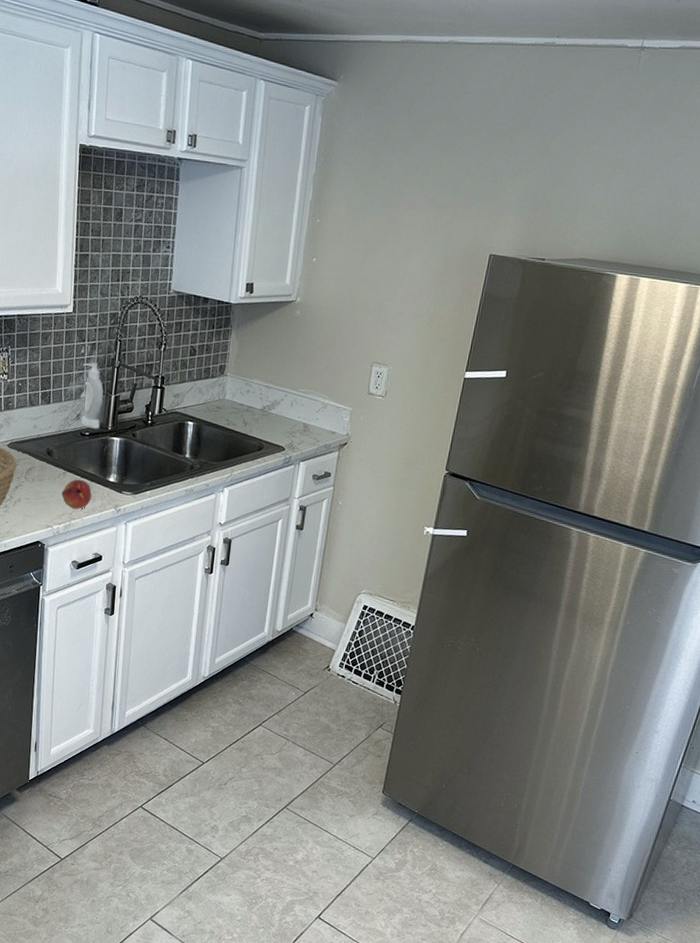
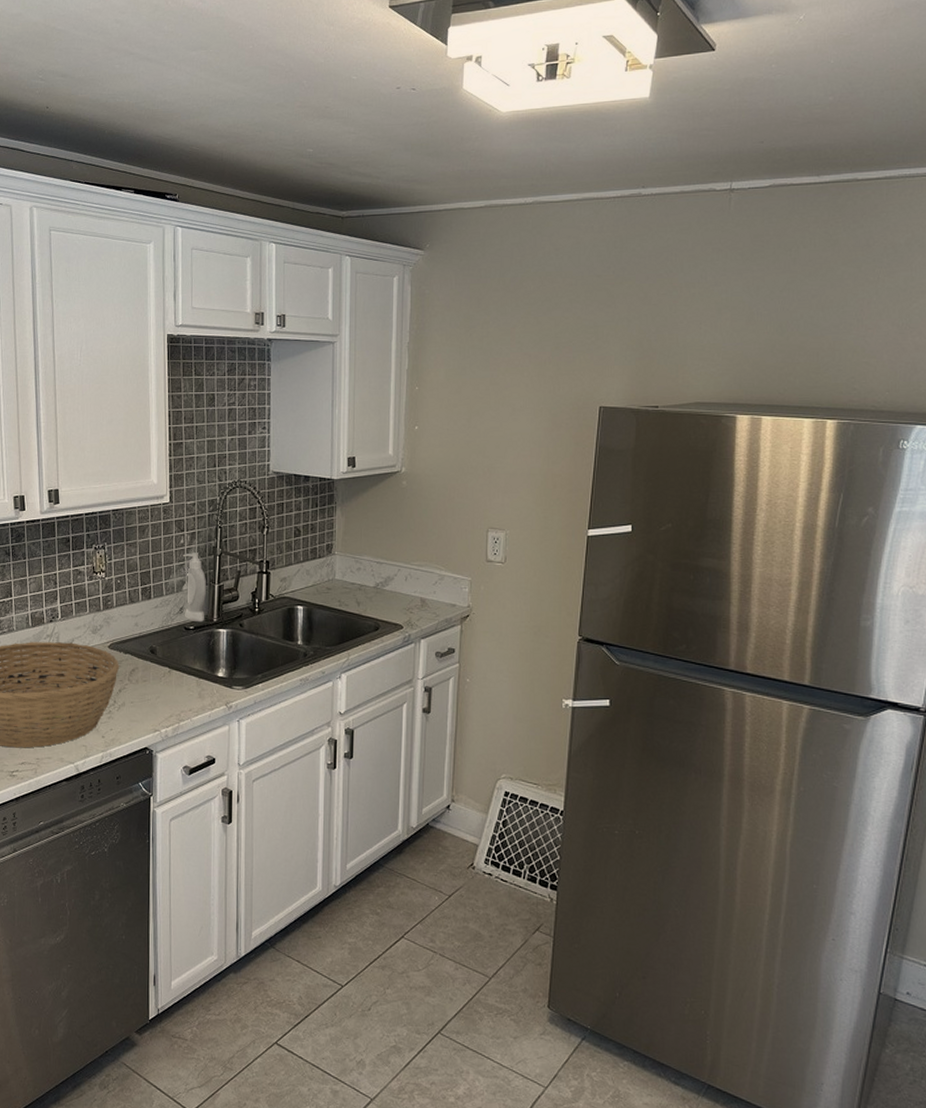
fruit: present [61,479,92,509] -> none [168,677,200,709]

